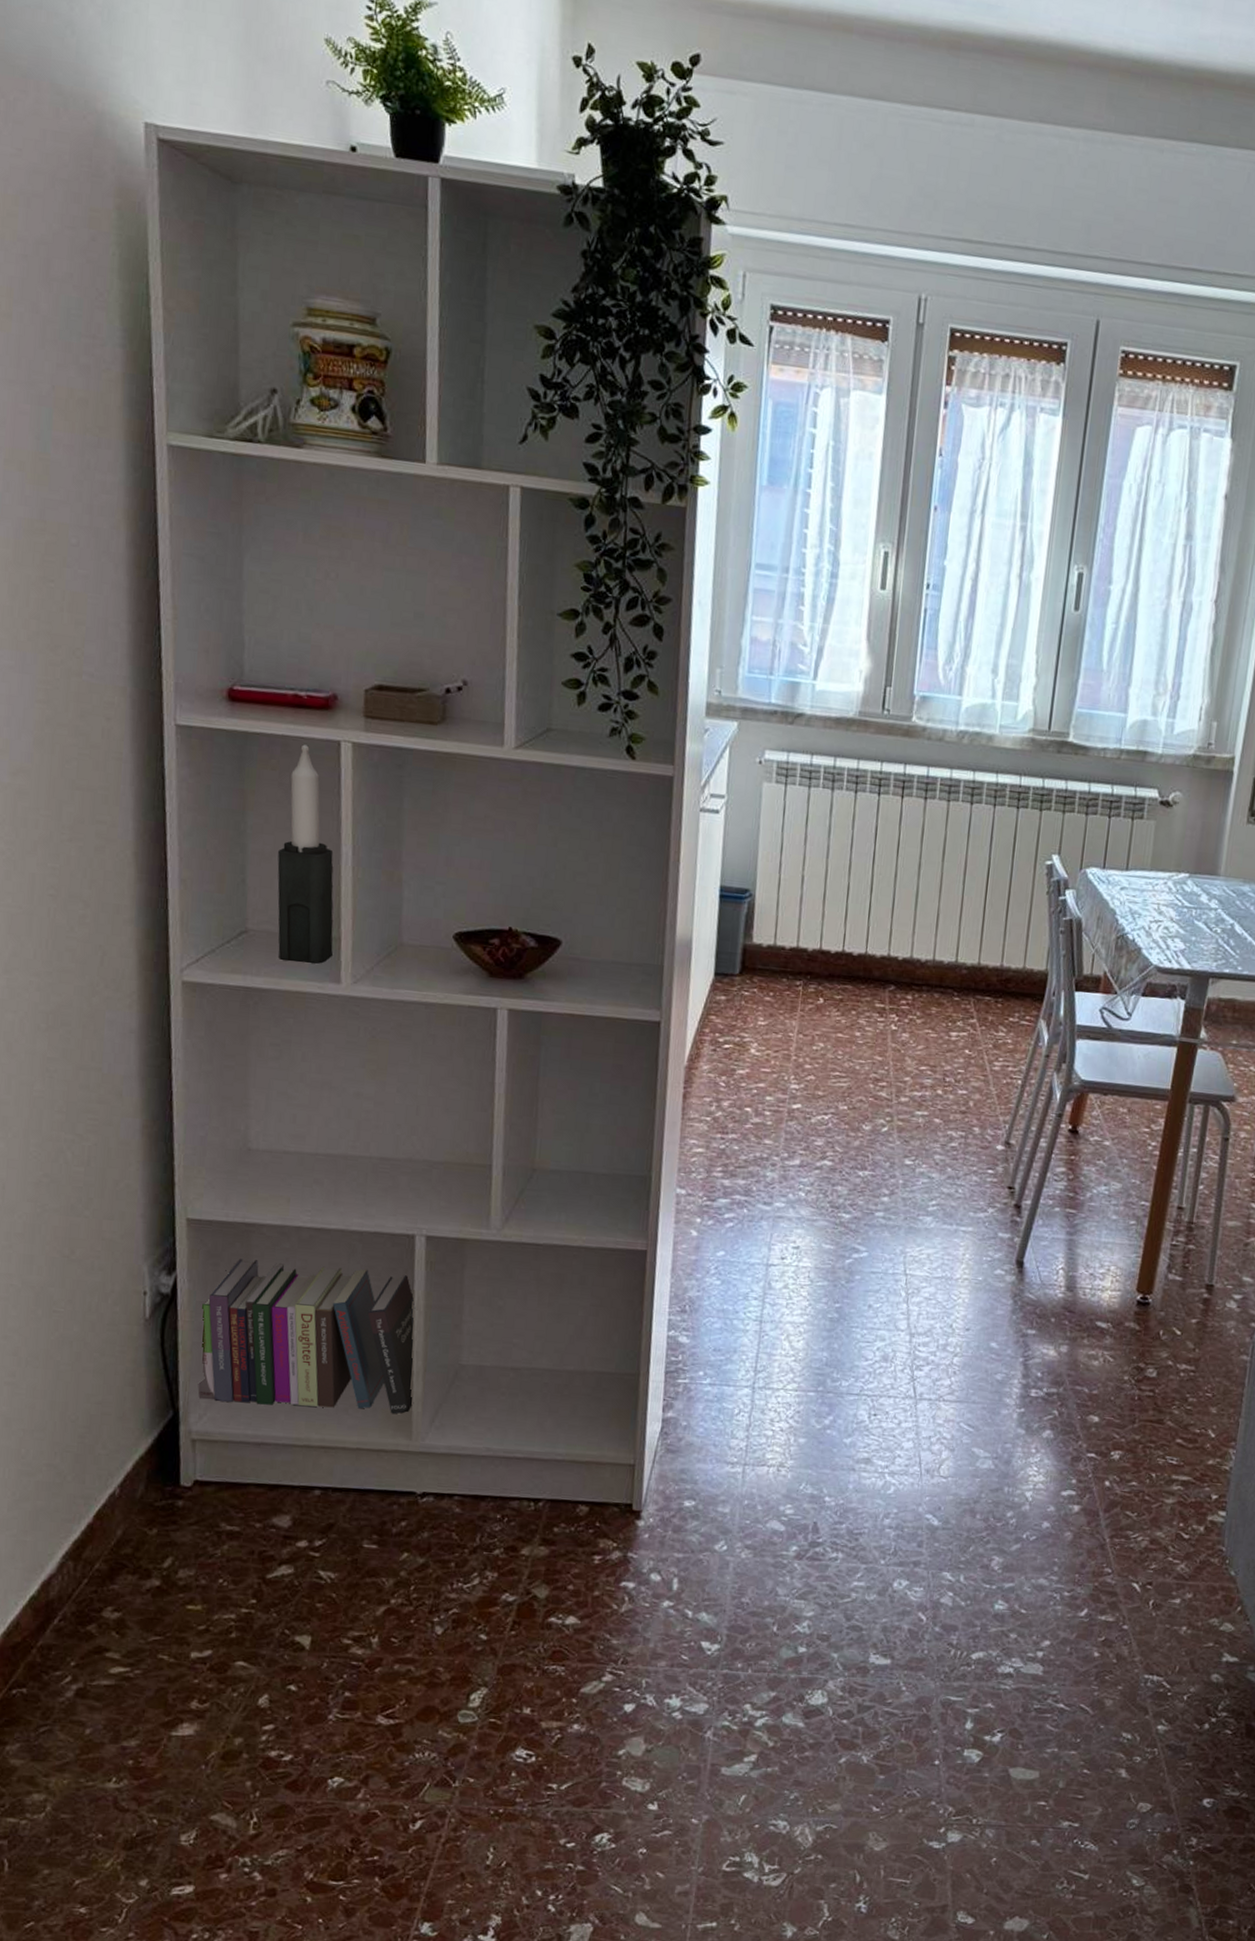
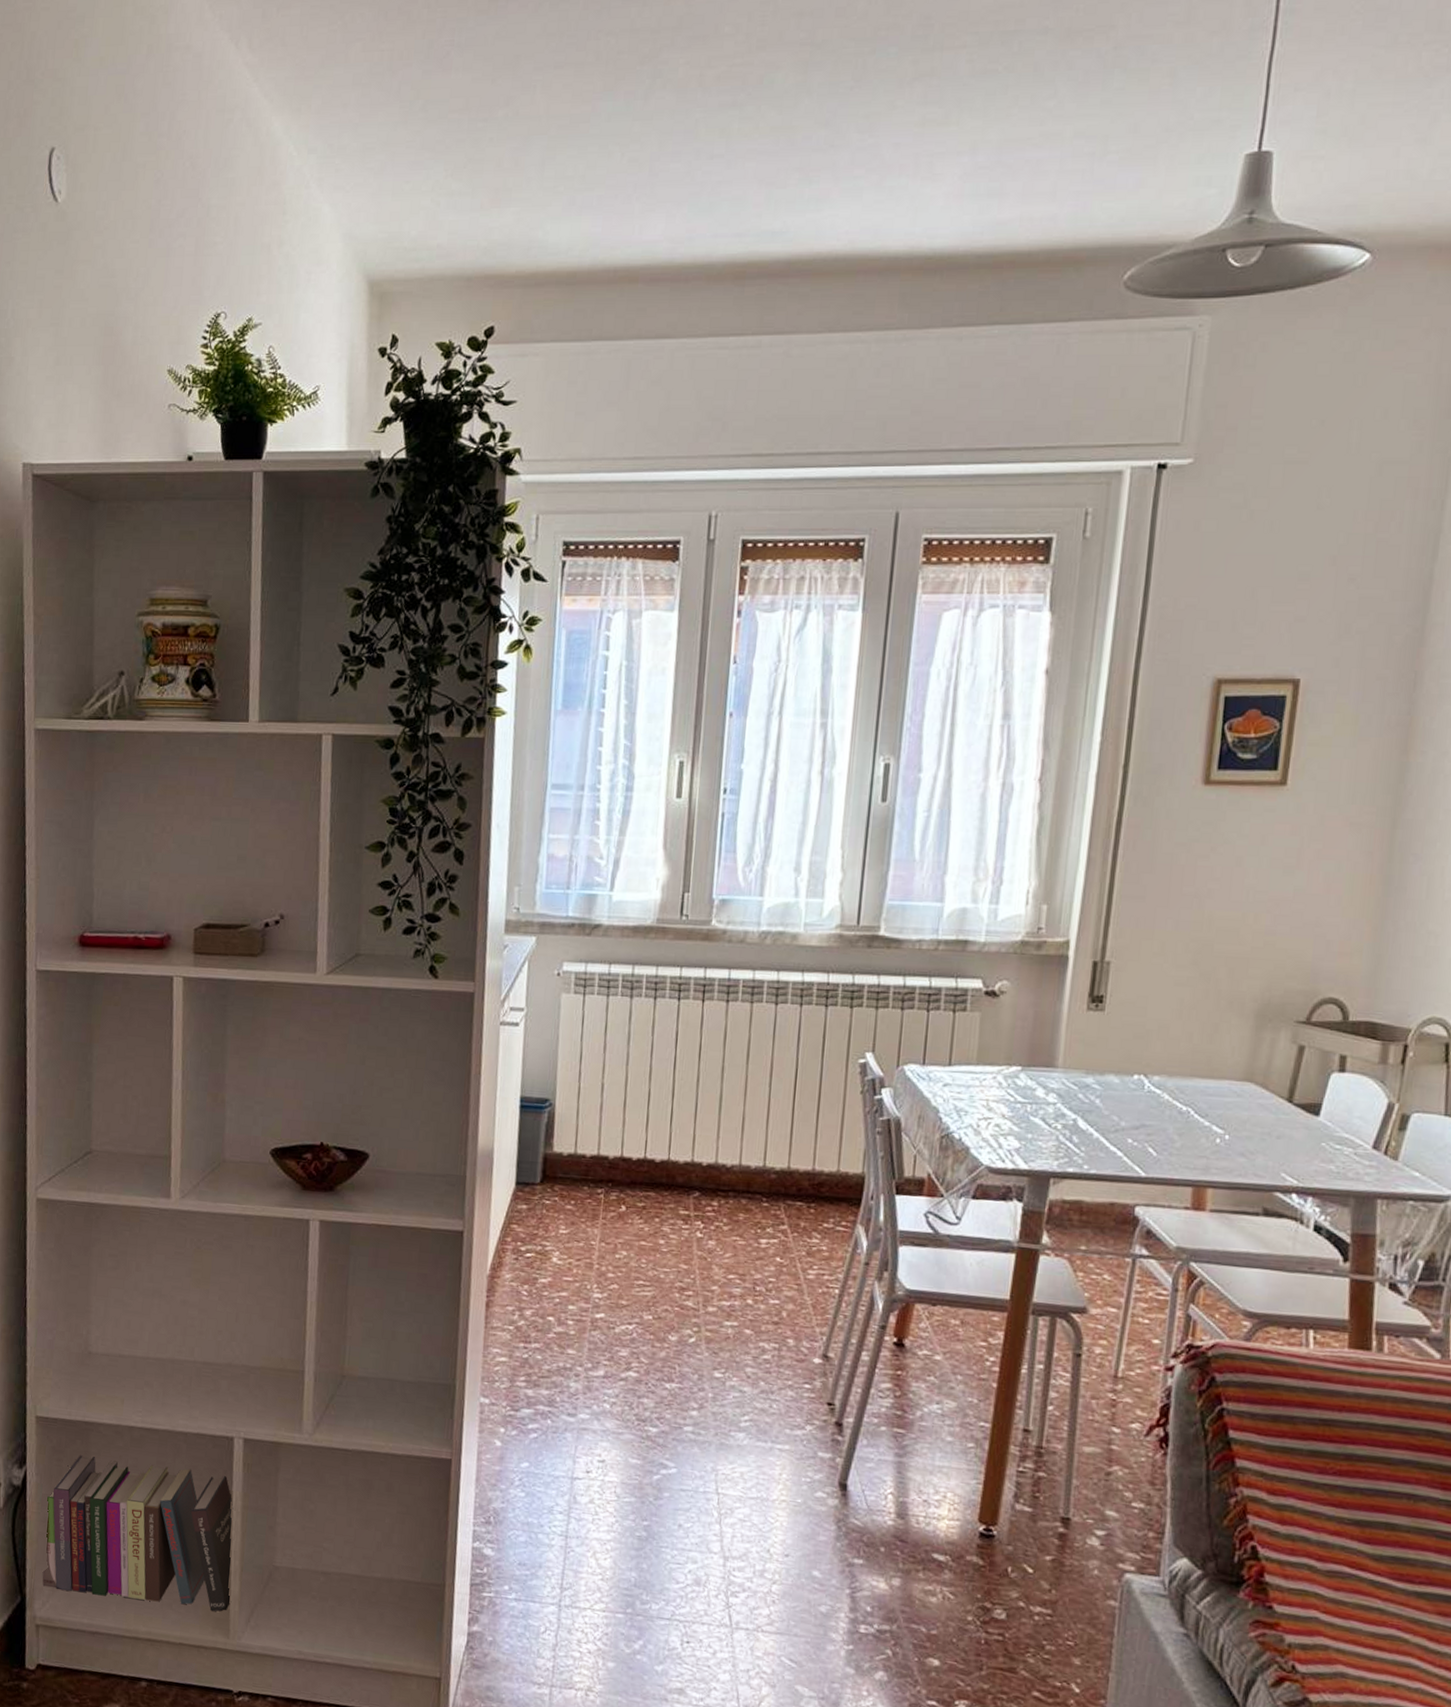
candle: present [277,744,333,964] -> none [117,981,166,1180]

